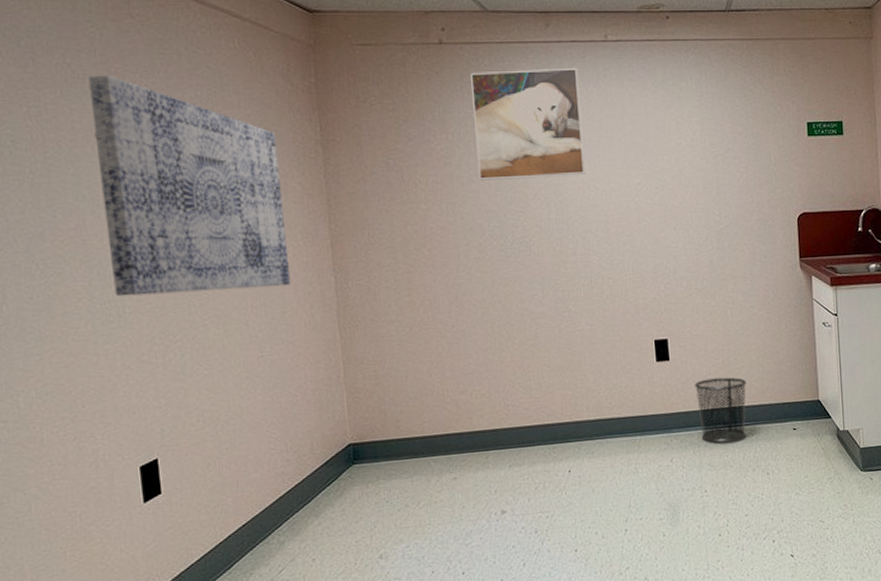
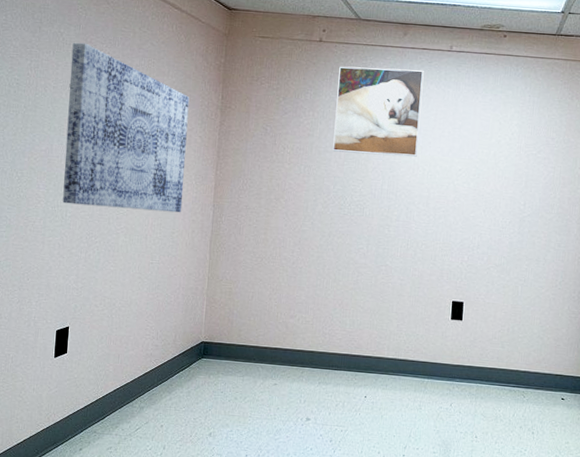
waste bin: present [695,377,747,443] -> none [480,341,526,400]

